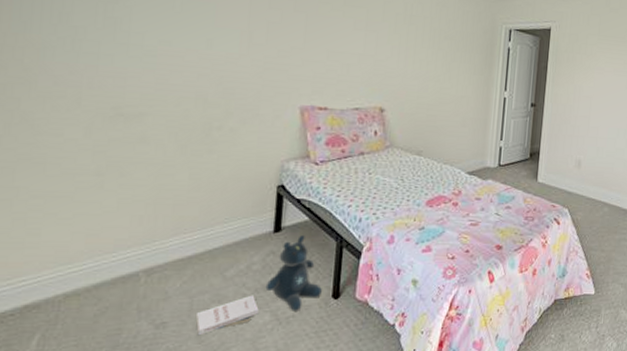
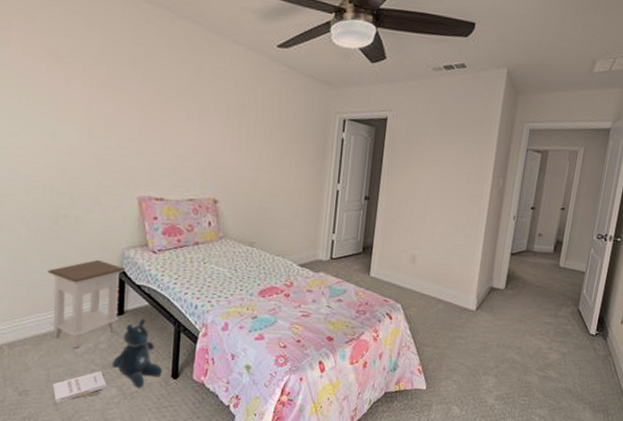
nightstand: none [196,174,284,272] -> present [47,260,125,349]

